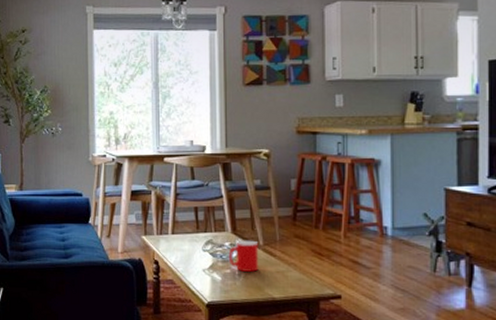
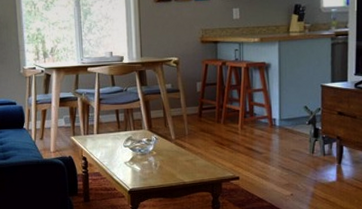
cup: present [228,240,259,272] -> none [145,135,172,162]

